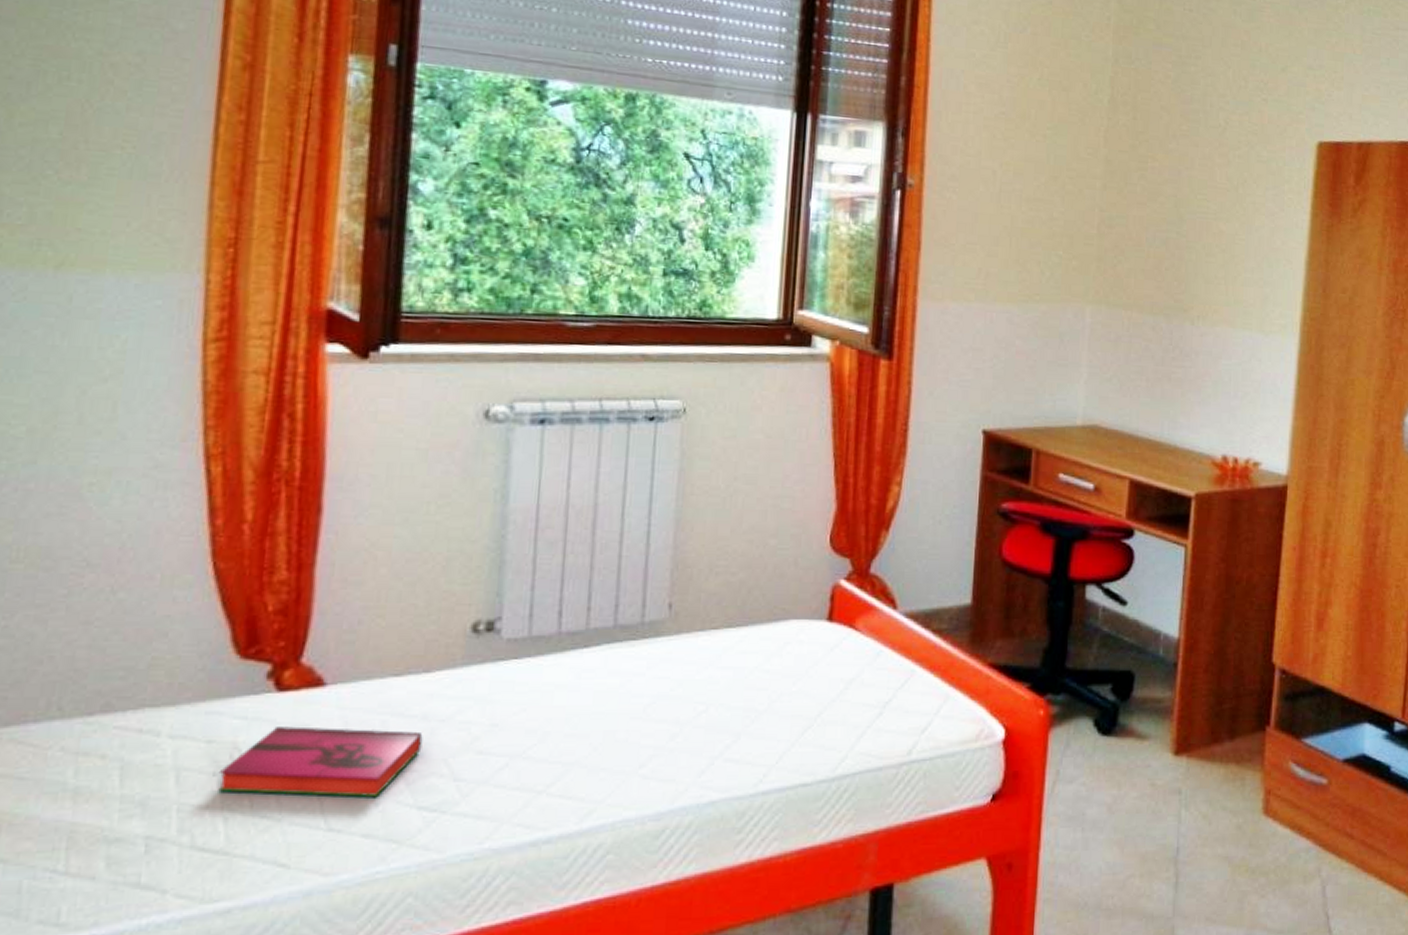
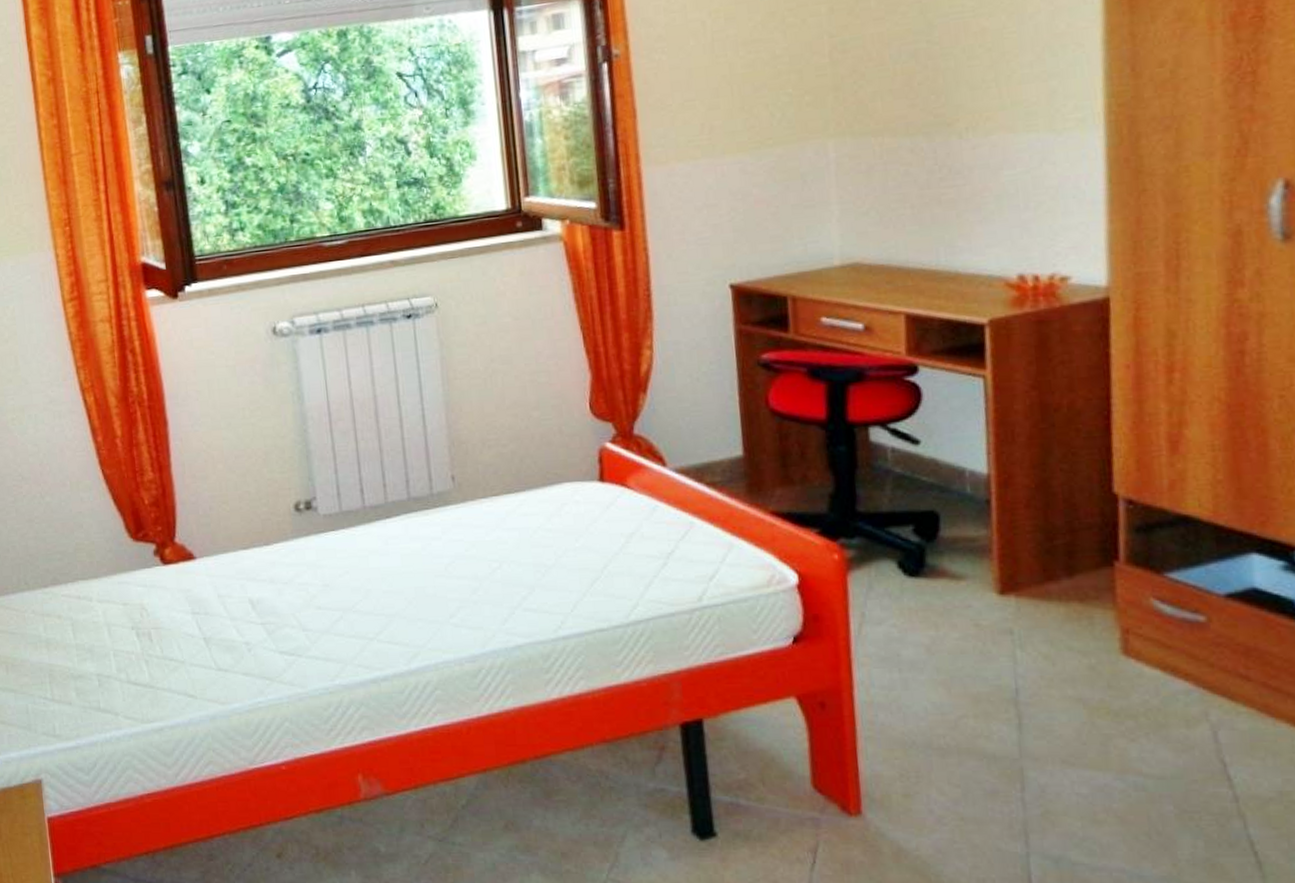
hardback book: present [218,726,423,798] -> none [135,591,274,645]

